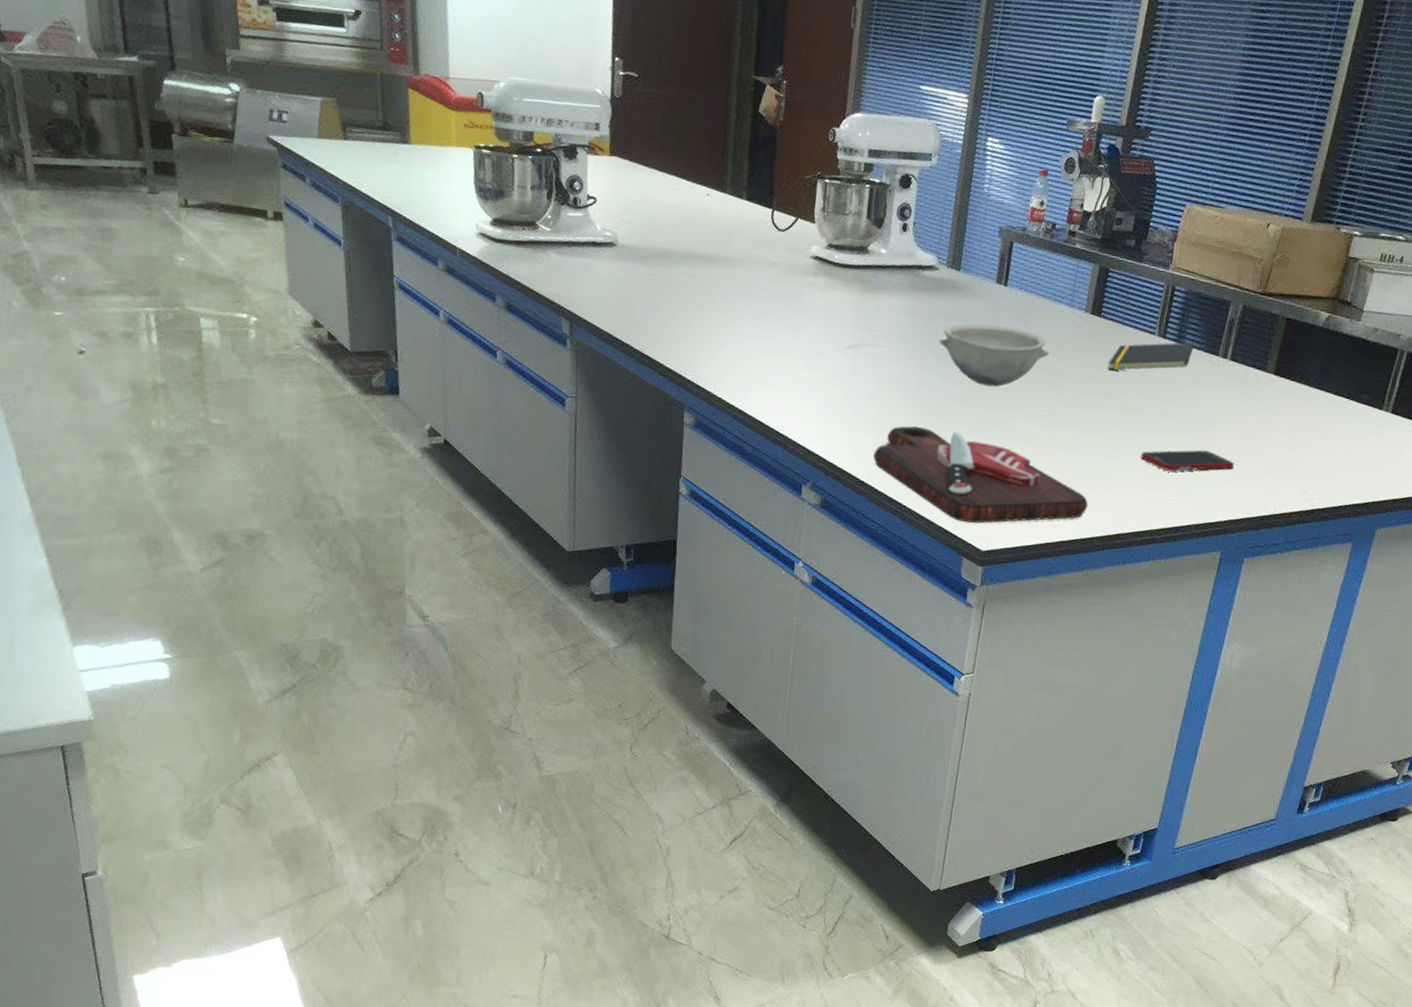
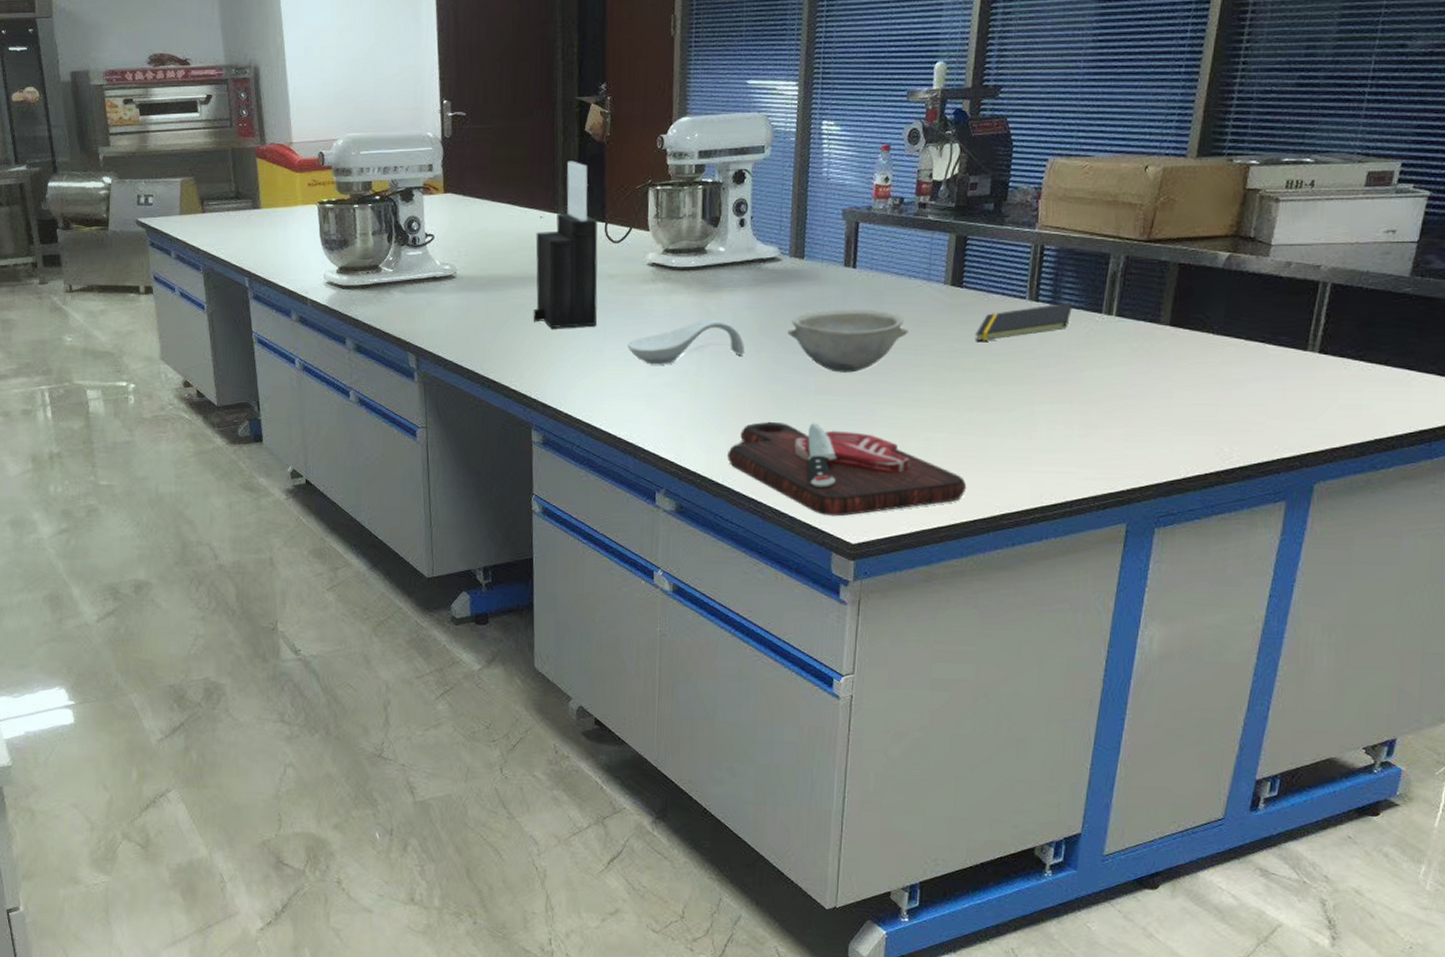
knife block: none [693,140,765,313] -> present [533,161,598,329]
spoon rest: none [785,318,898,359] -> present [628,319,745,364]
cell phone: present [1140,450,1235,471] -> none [1022,415,1133,442]

